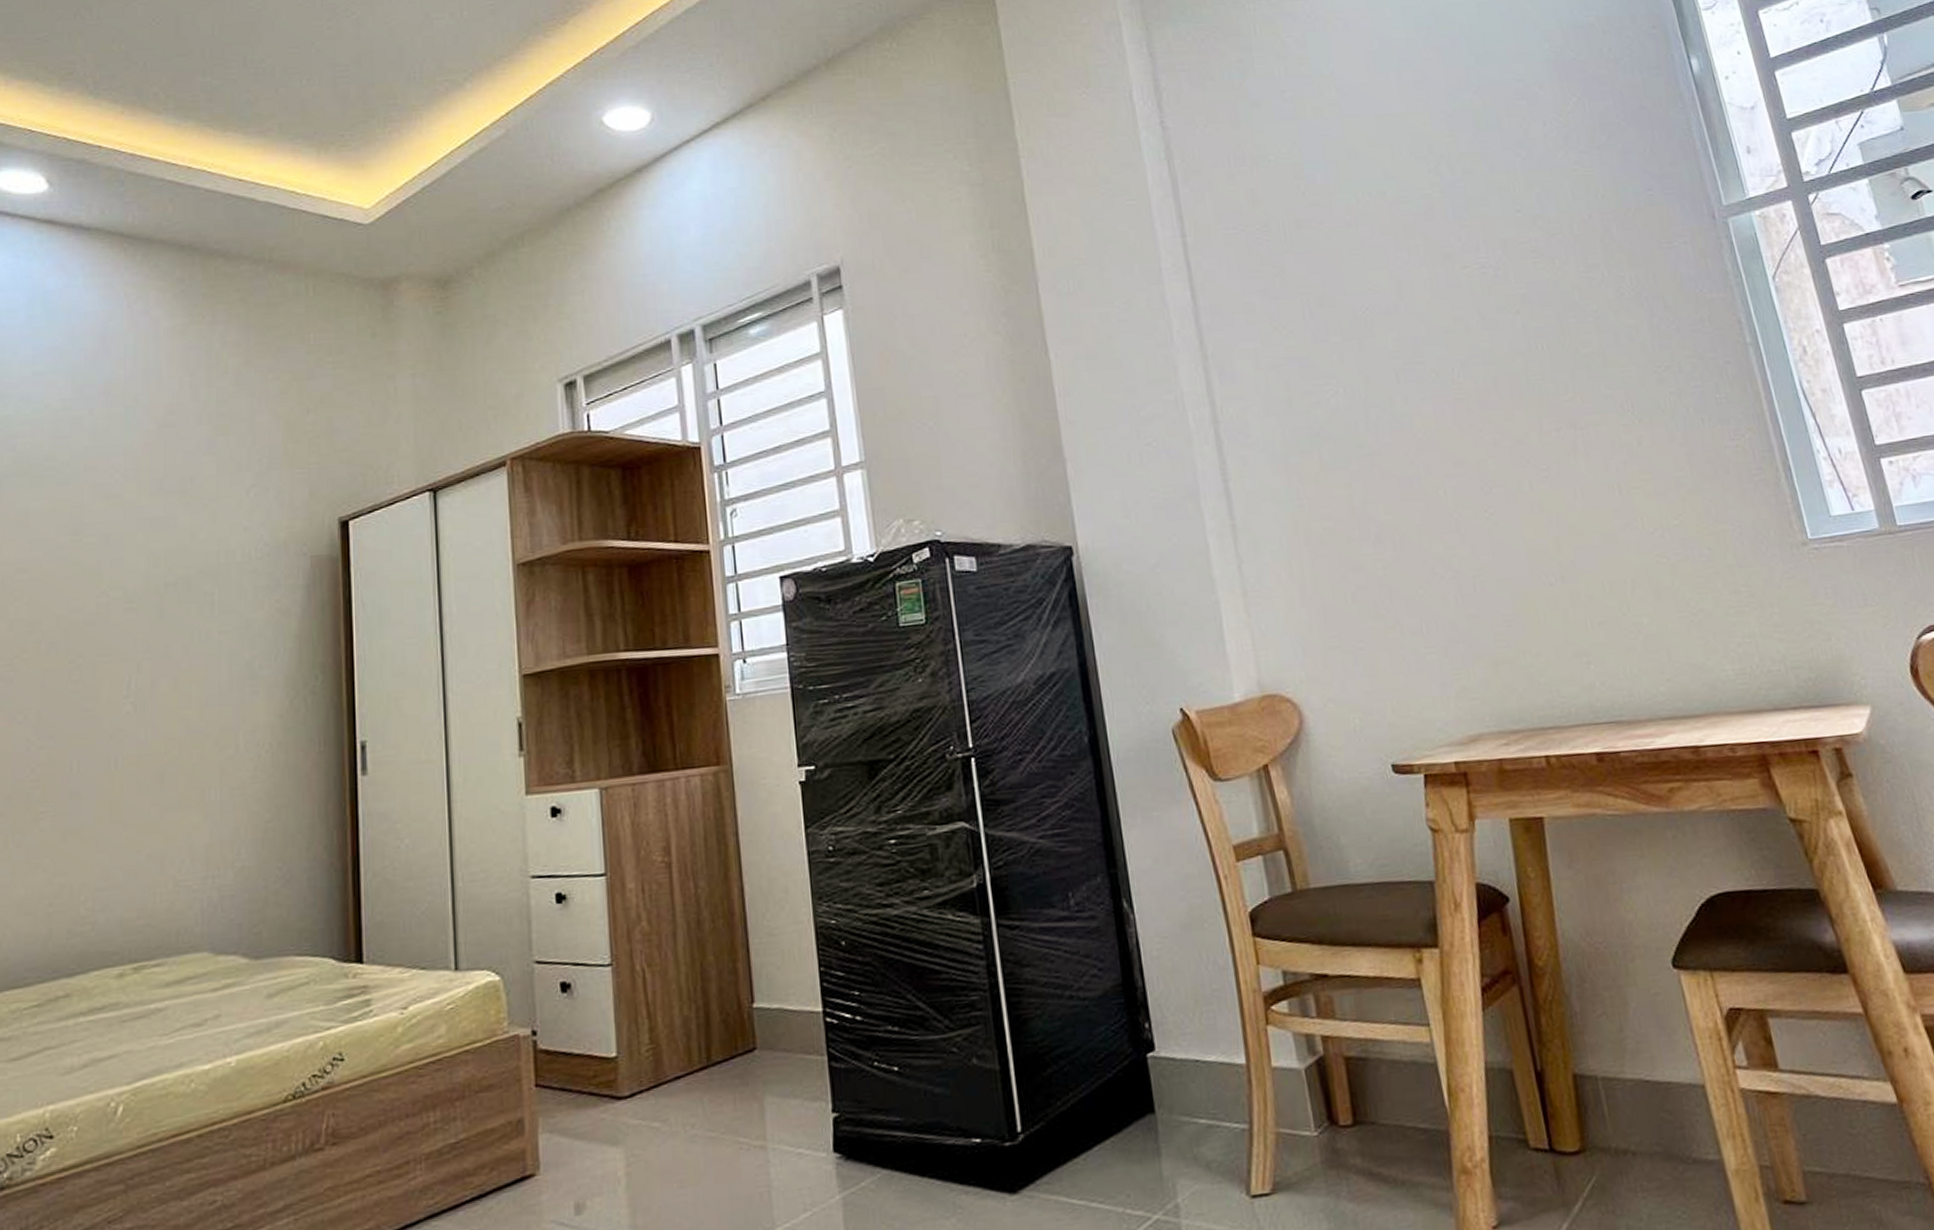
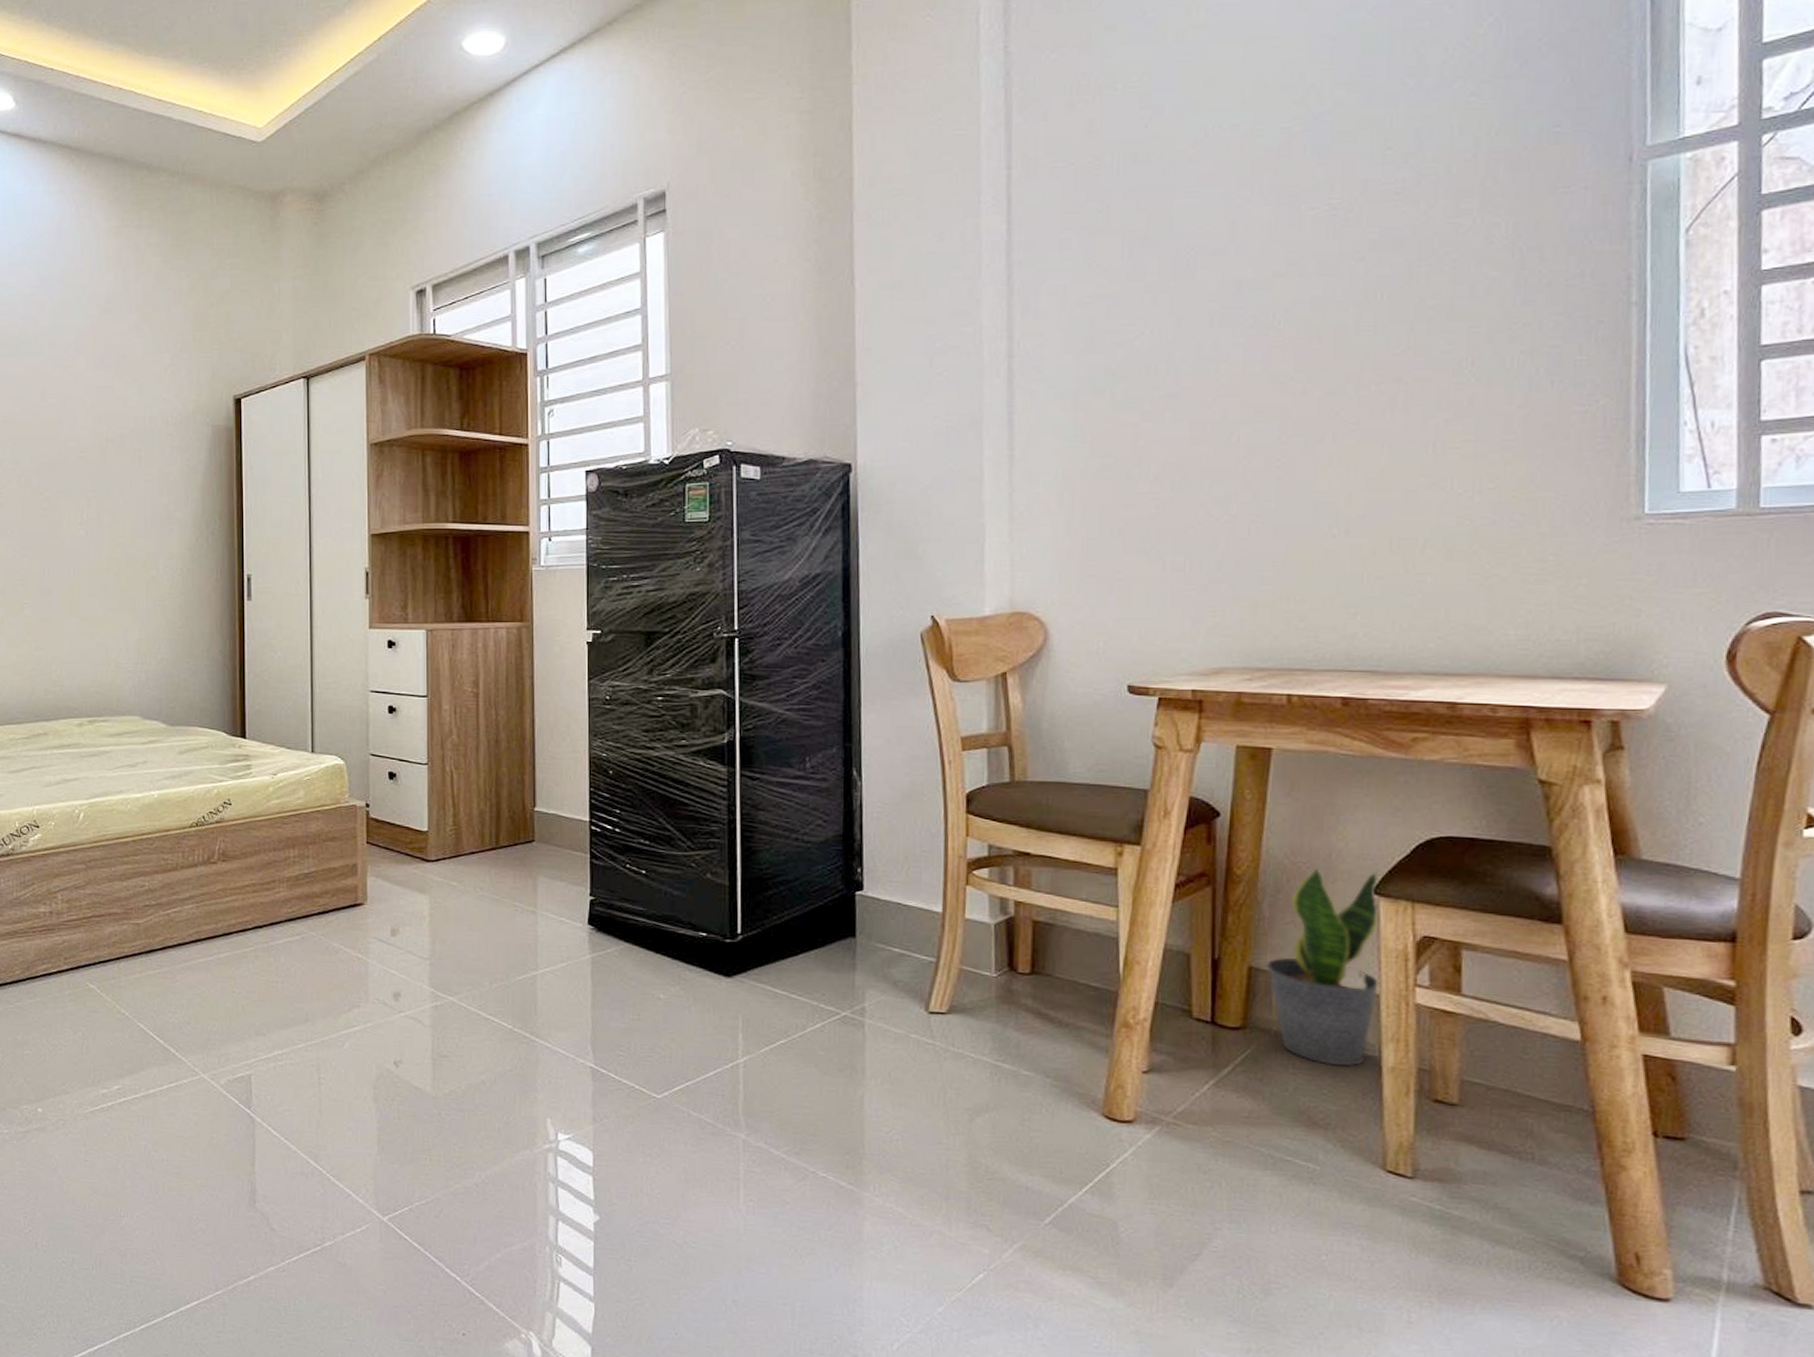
potted plant: none [1588,942,1708,1180] -> present [1265,866,1380,1067]

